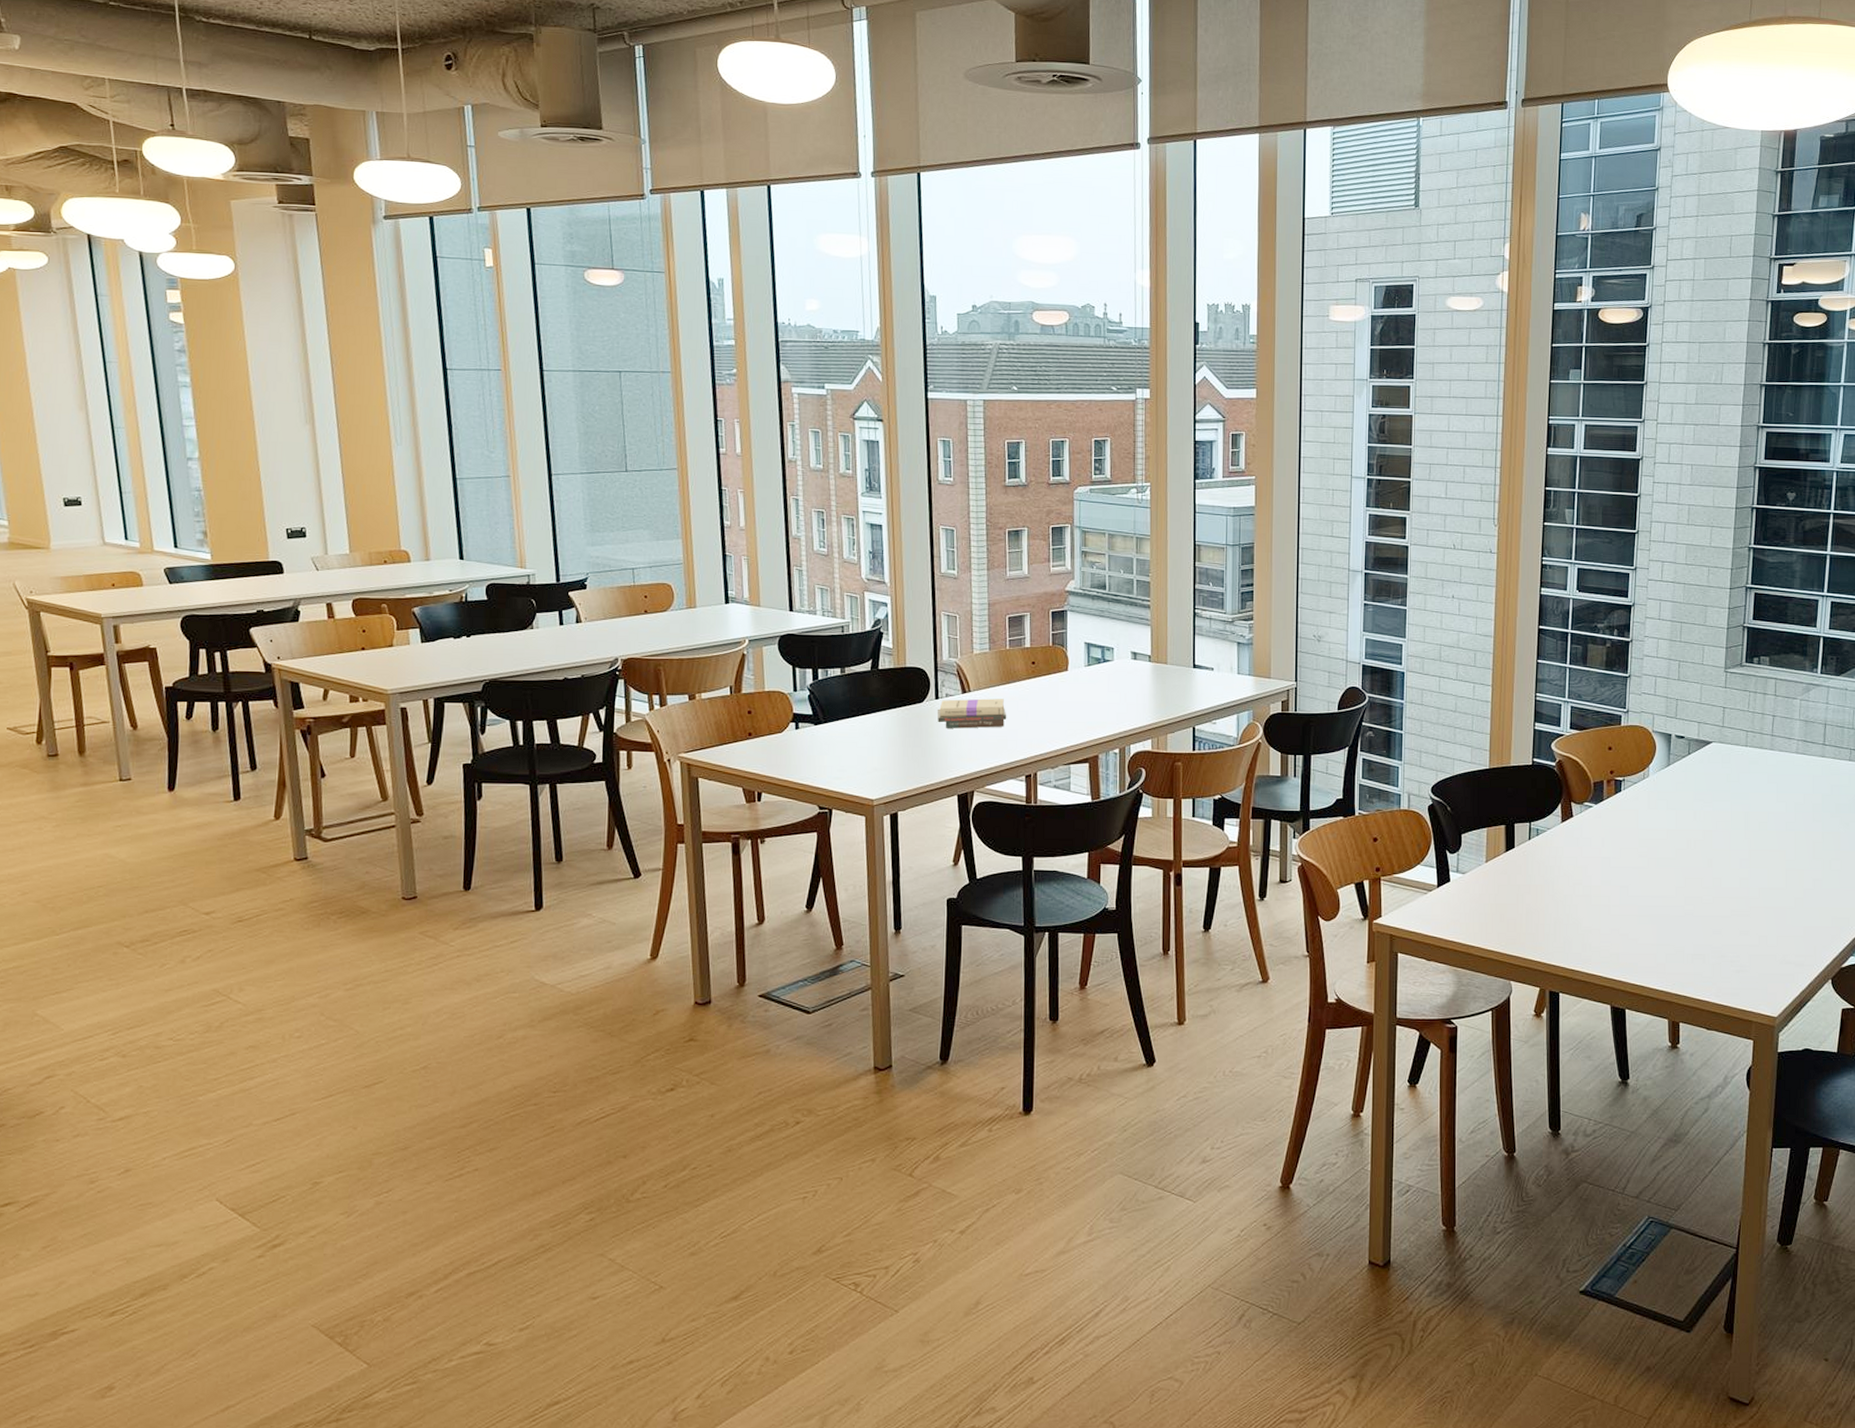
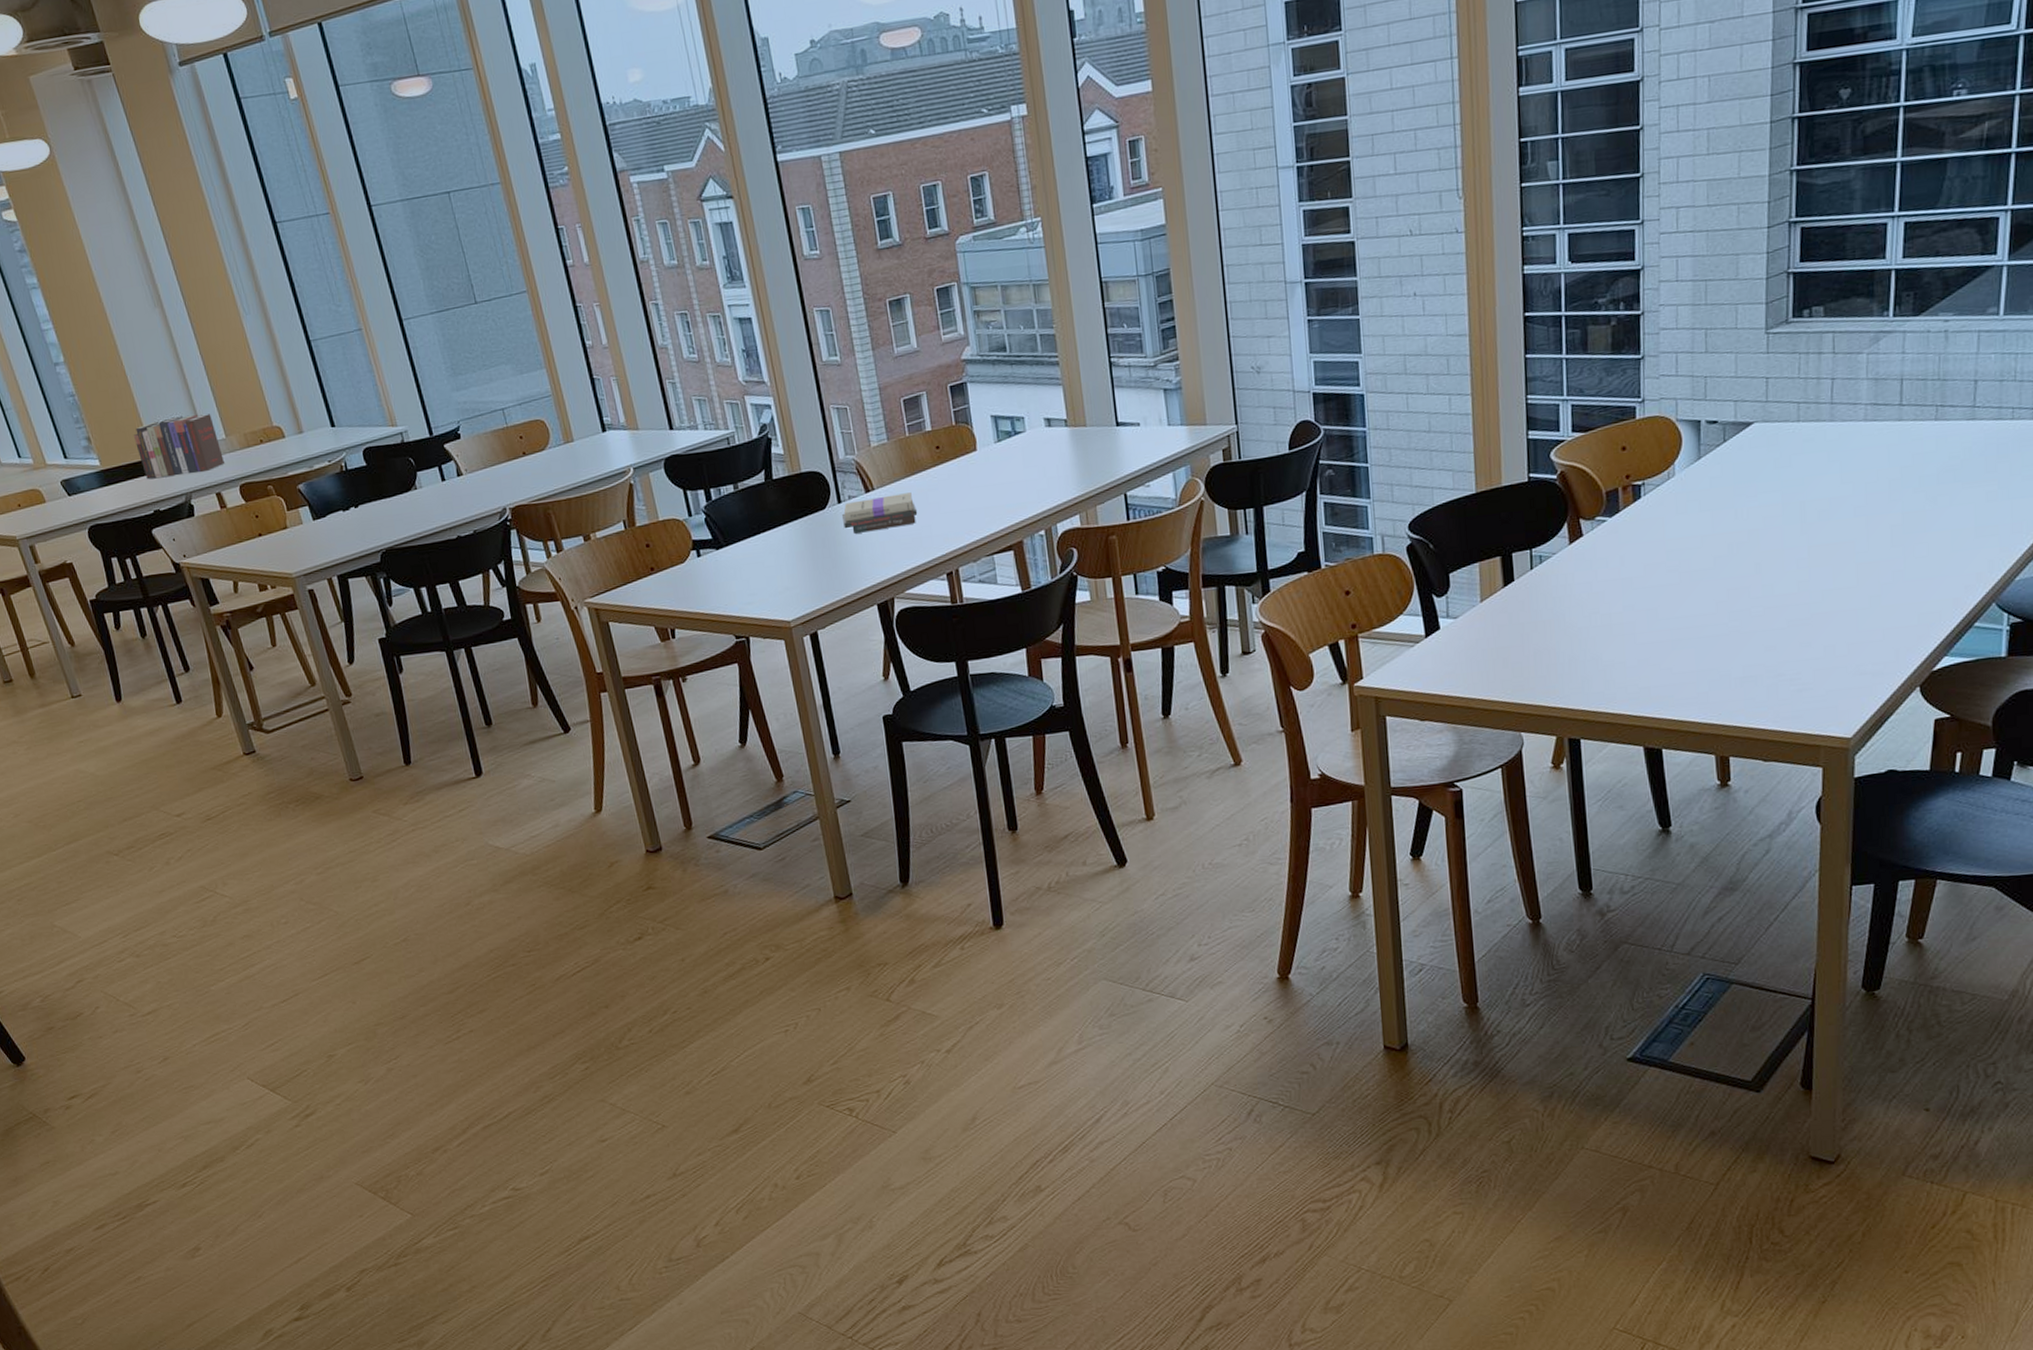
books: none [253,526,343,581] -> present [133,413,225,480]

